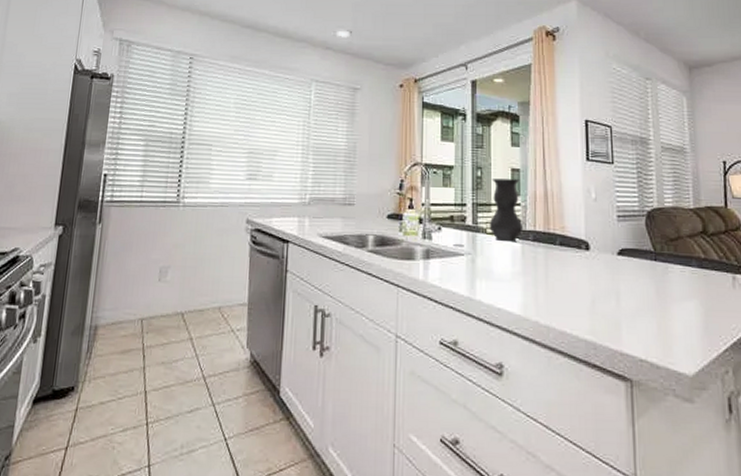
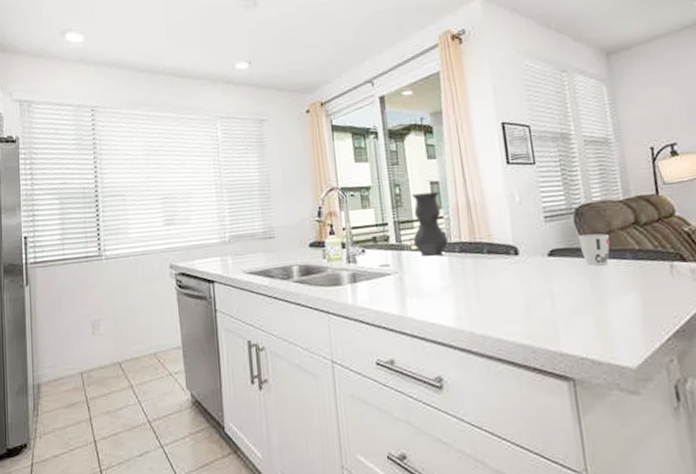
cup: none [648,238,678,270] -> present [578,233,610,266]

